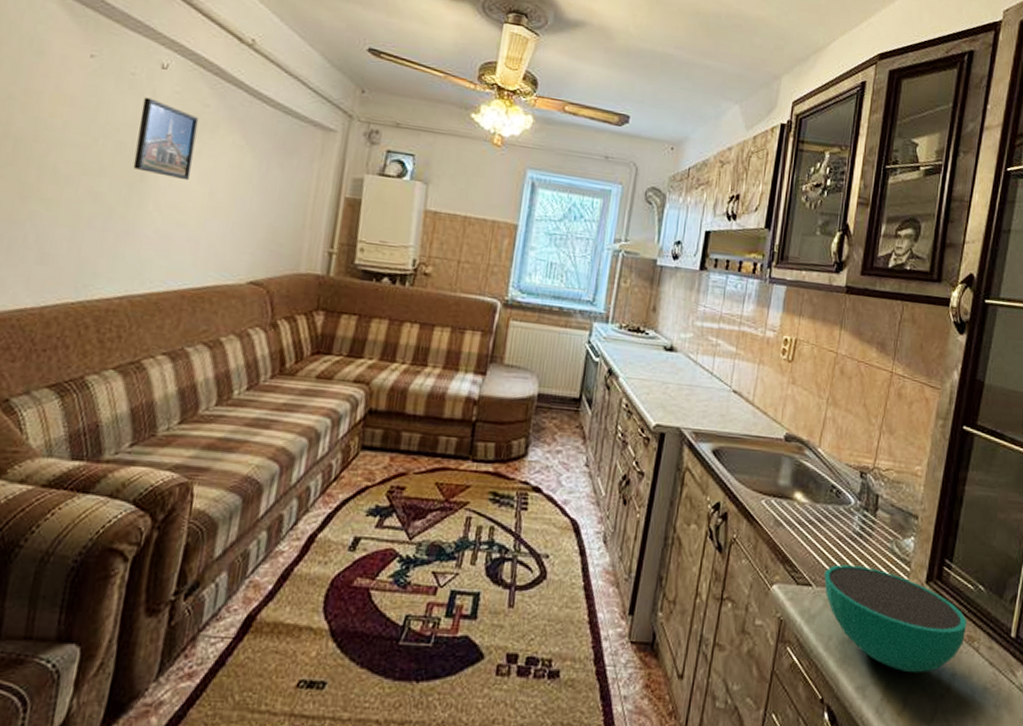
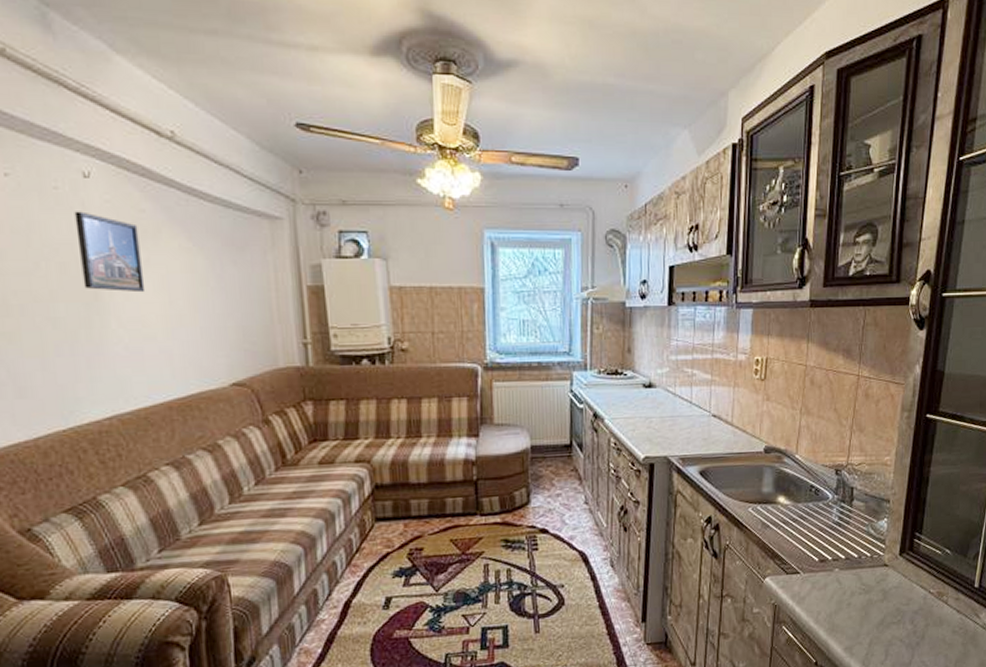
bowl: present [824,564,967,673] -> none [810,549,936,630]

